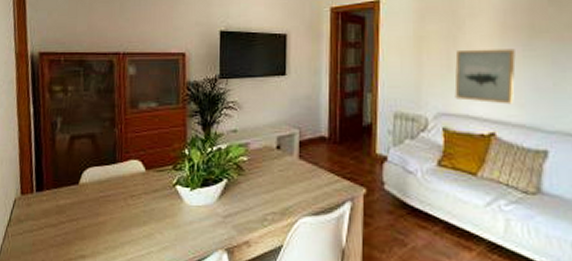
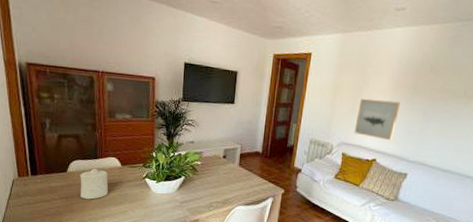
candle: none [94,176,130,220] -> present [80,168,109,200]

